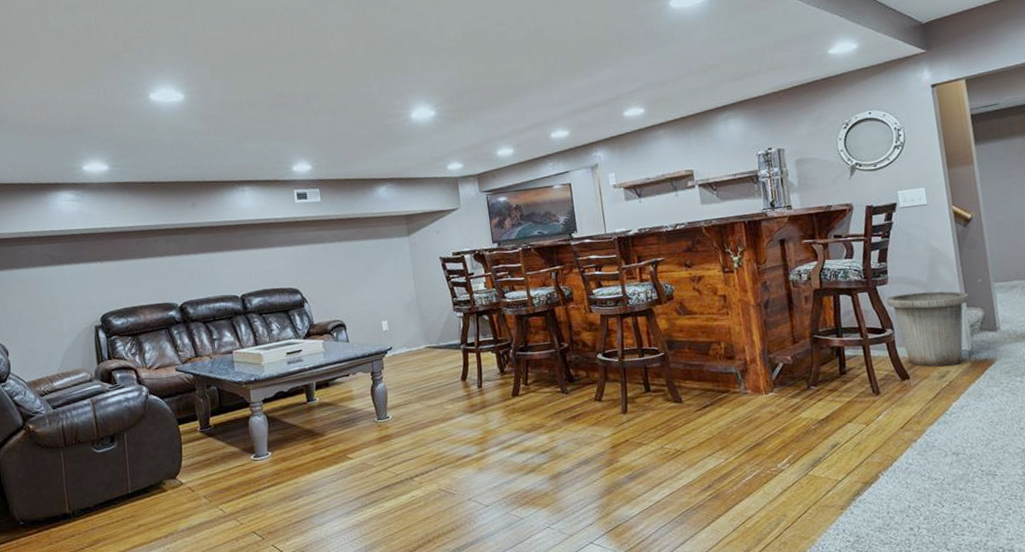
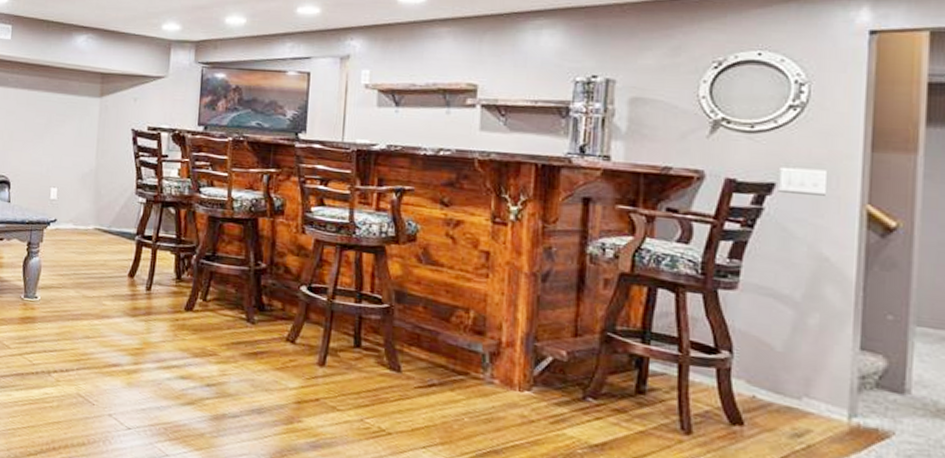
trash can: present [885,291,969,367] -> none [728,307,867,426]

